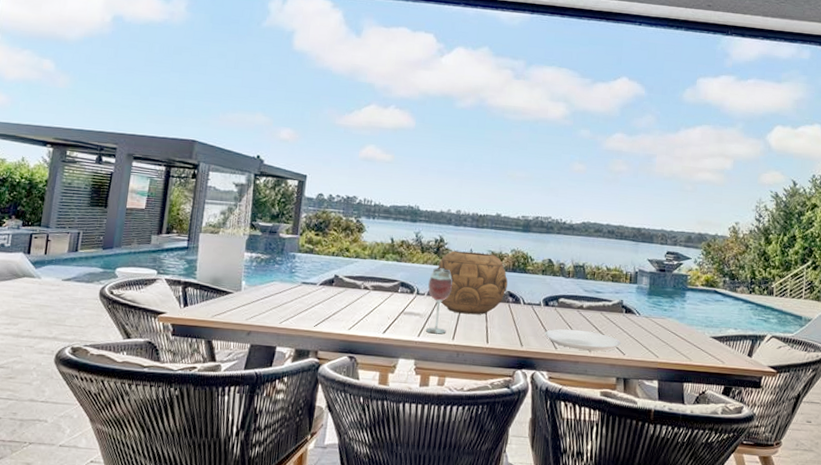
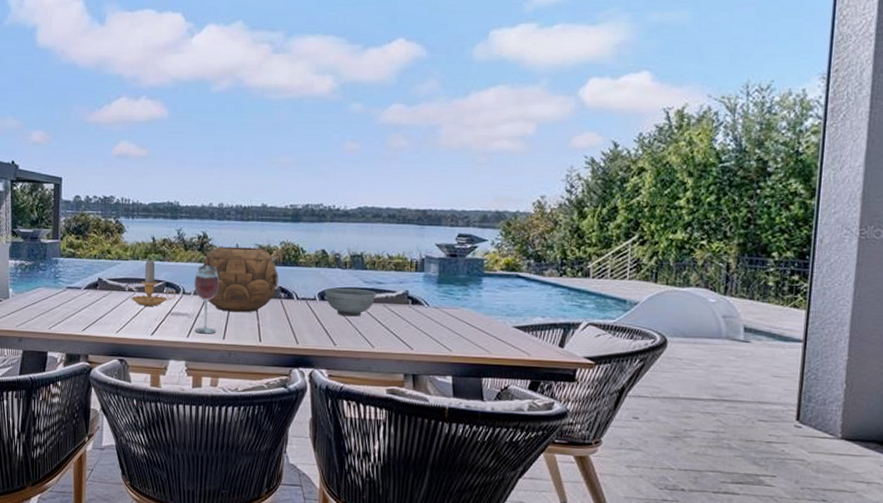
candle: none [366,259,410,305] -> present [131,259,176,306]
plate: present [545,328,621,352] -> none [322,323,408,347]
bowl: none [548,295,595,323] -> present [324,287,376,317]

